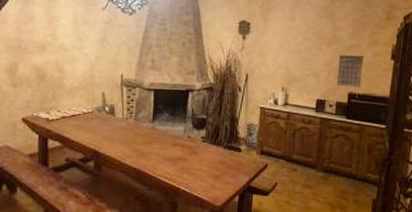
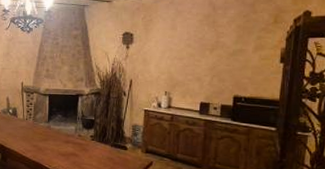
calendar: present [337,55,364,87] -> none [221,60,250,91]

